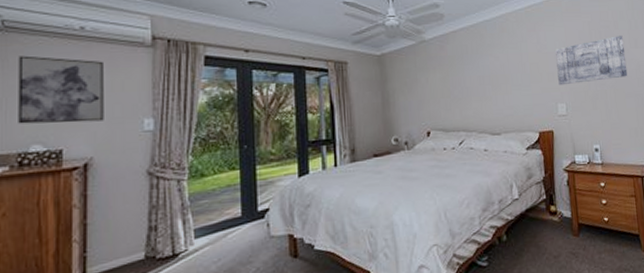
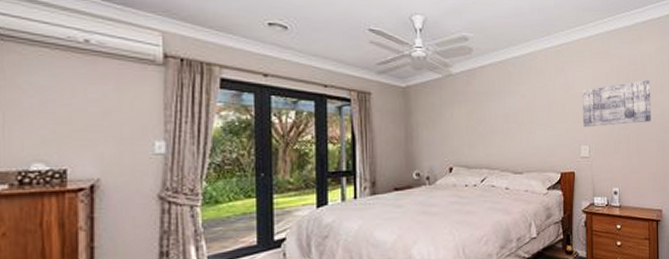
wall art: present [18,55,104,124] -> none [16,67,112,142]

